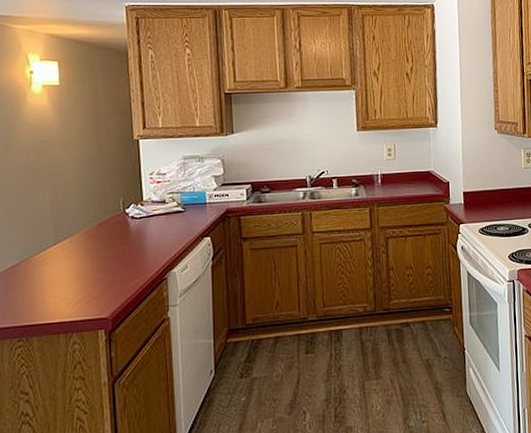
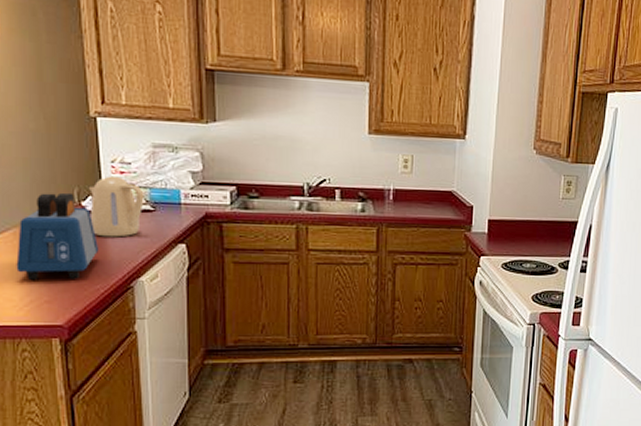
toaster: none [71,202,140,280] -> present [16,192,99,280]
kettle: none [131,185,176,237] -> present [88,176,144,238]

